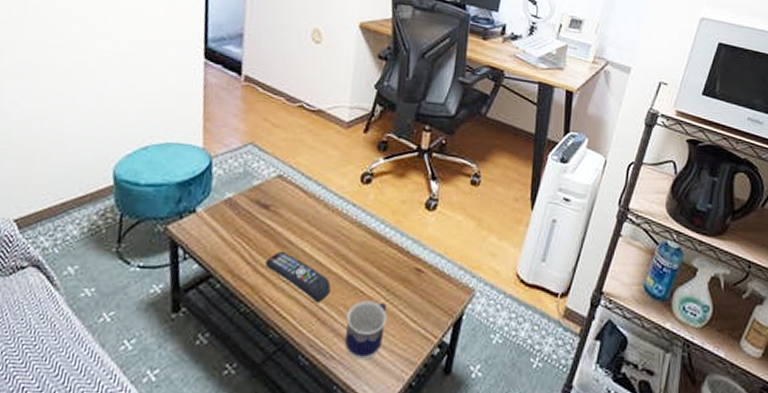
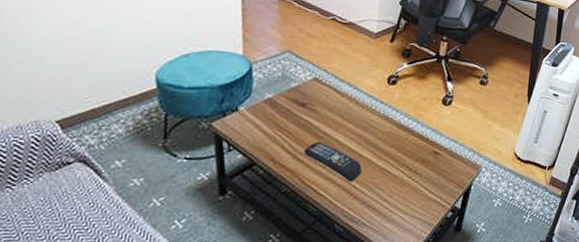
cup: present [344,300,387,361] -> none [373,178,409,225]

